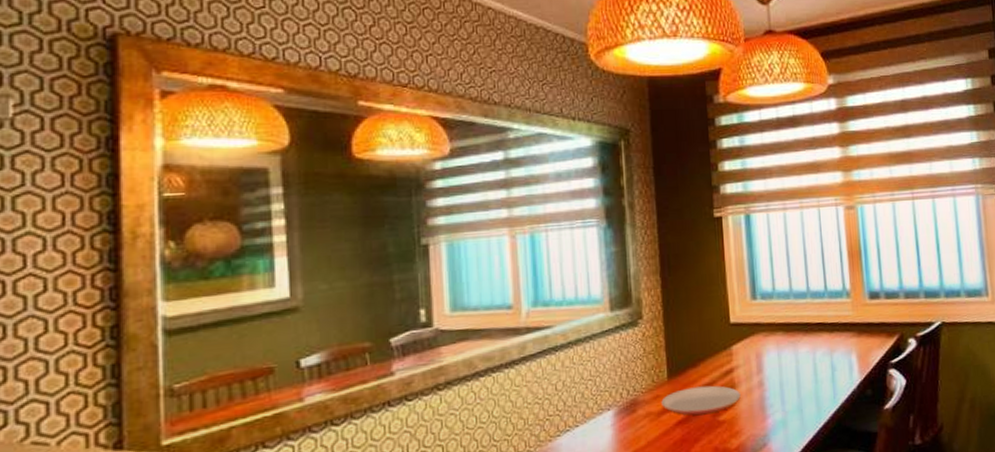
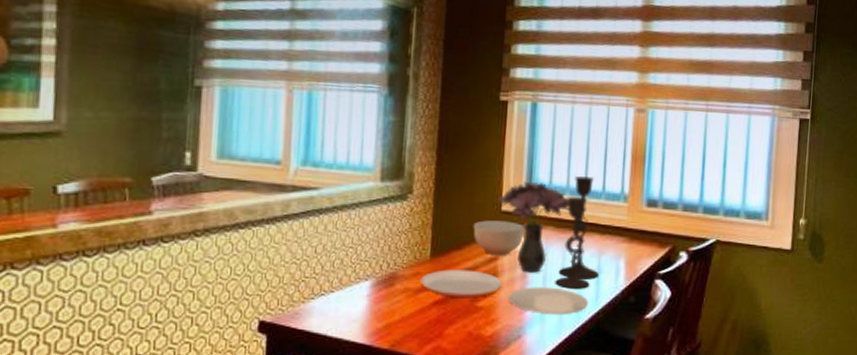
bowl: none [705,332,756,368] -> present [473,220,526,255]
flower arrangement: none [725,290,795,380] -> present [496,182,569,273]
plate: none [748,391,828,420] -> present [508,287,589,315]
candlestick: none [791,278,833,390] -> present [555,176,599,289]

